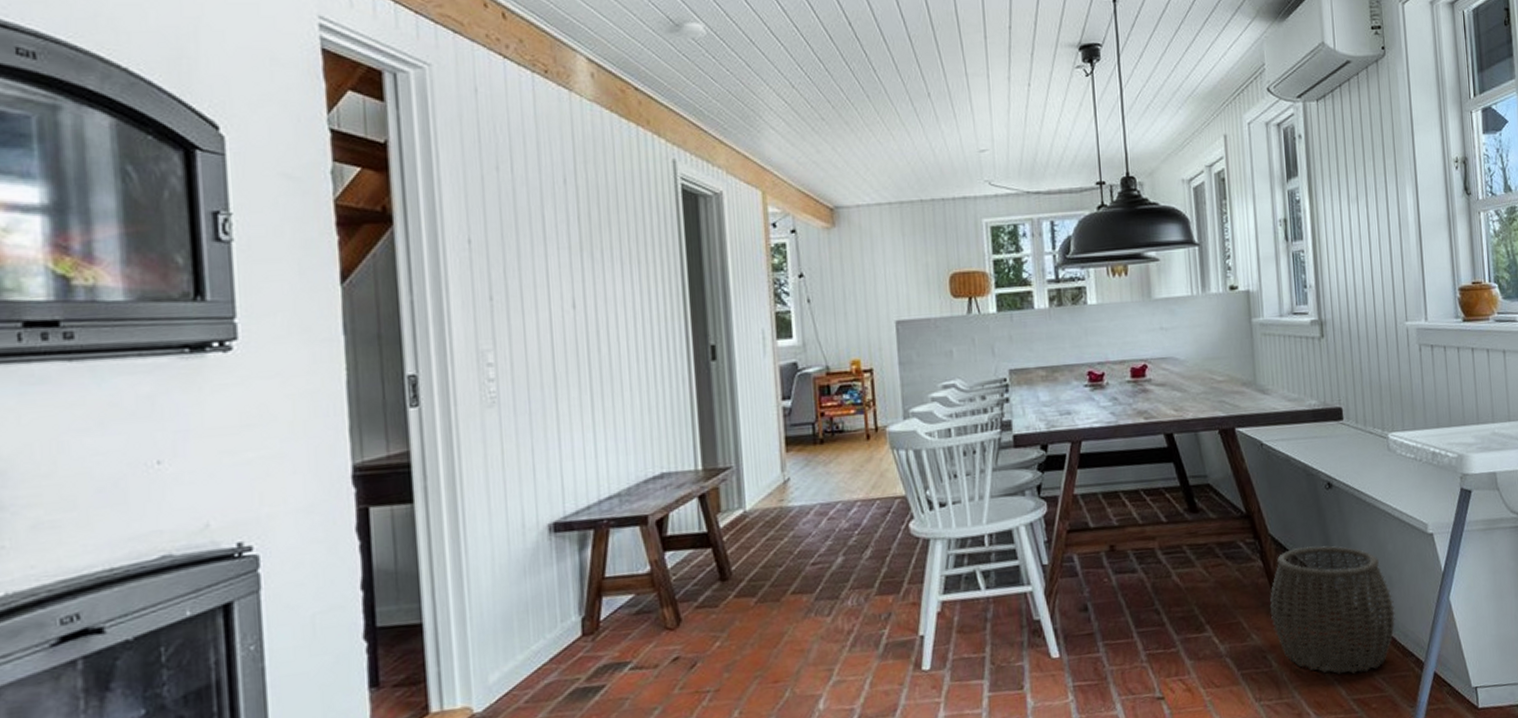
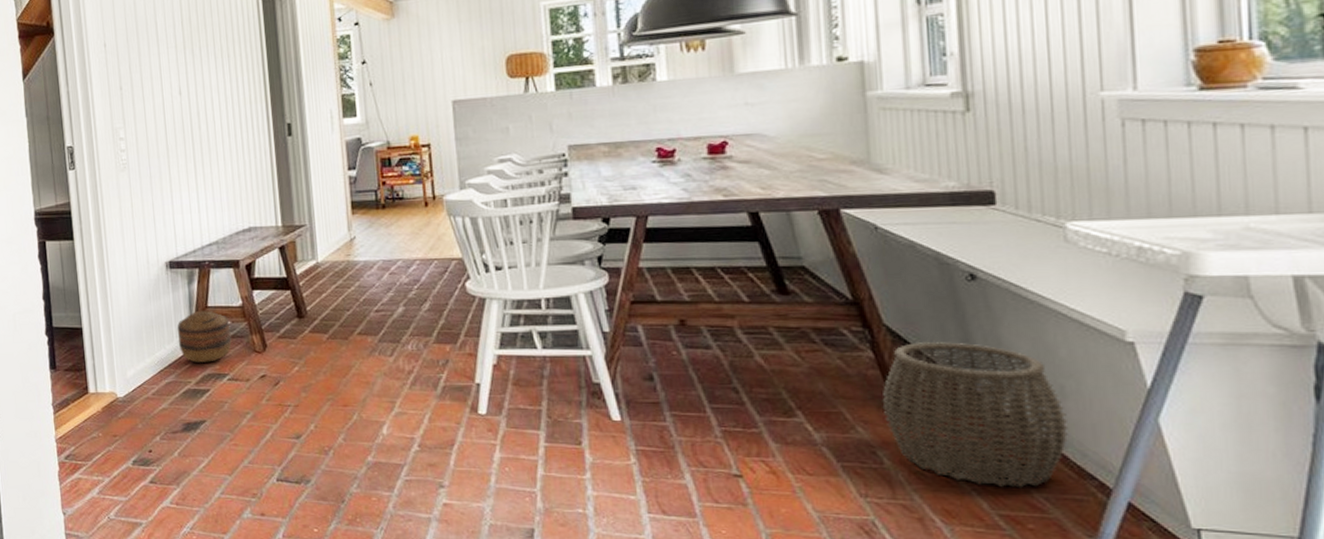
basket: none [562,582,636,653] -> present [177,310,232,363]

